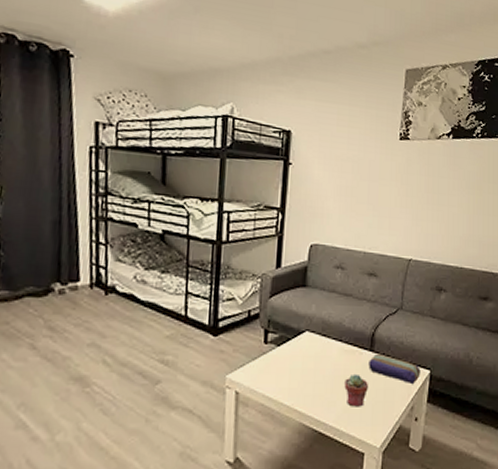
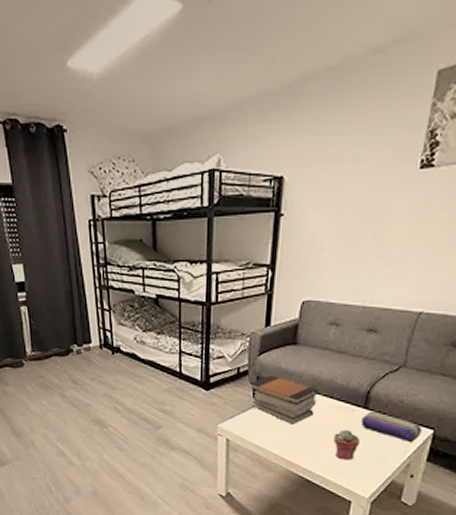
book stack: none [261,319,327,371] -> present [250,376,318,425]

